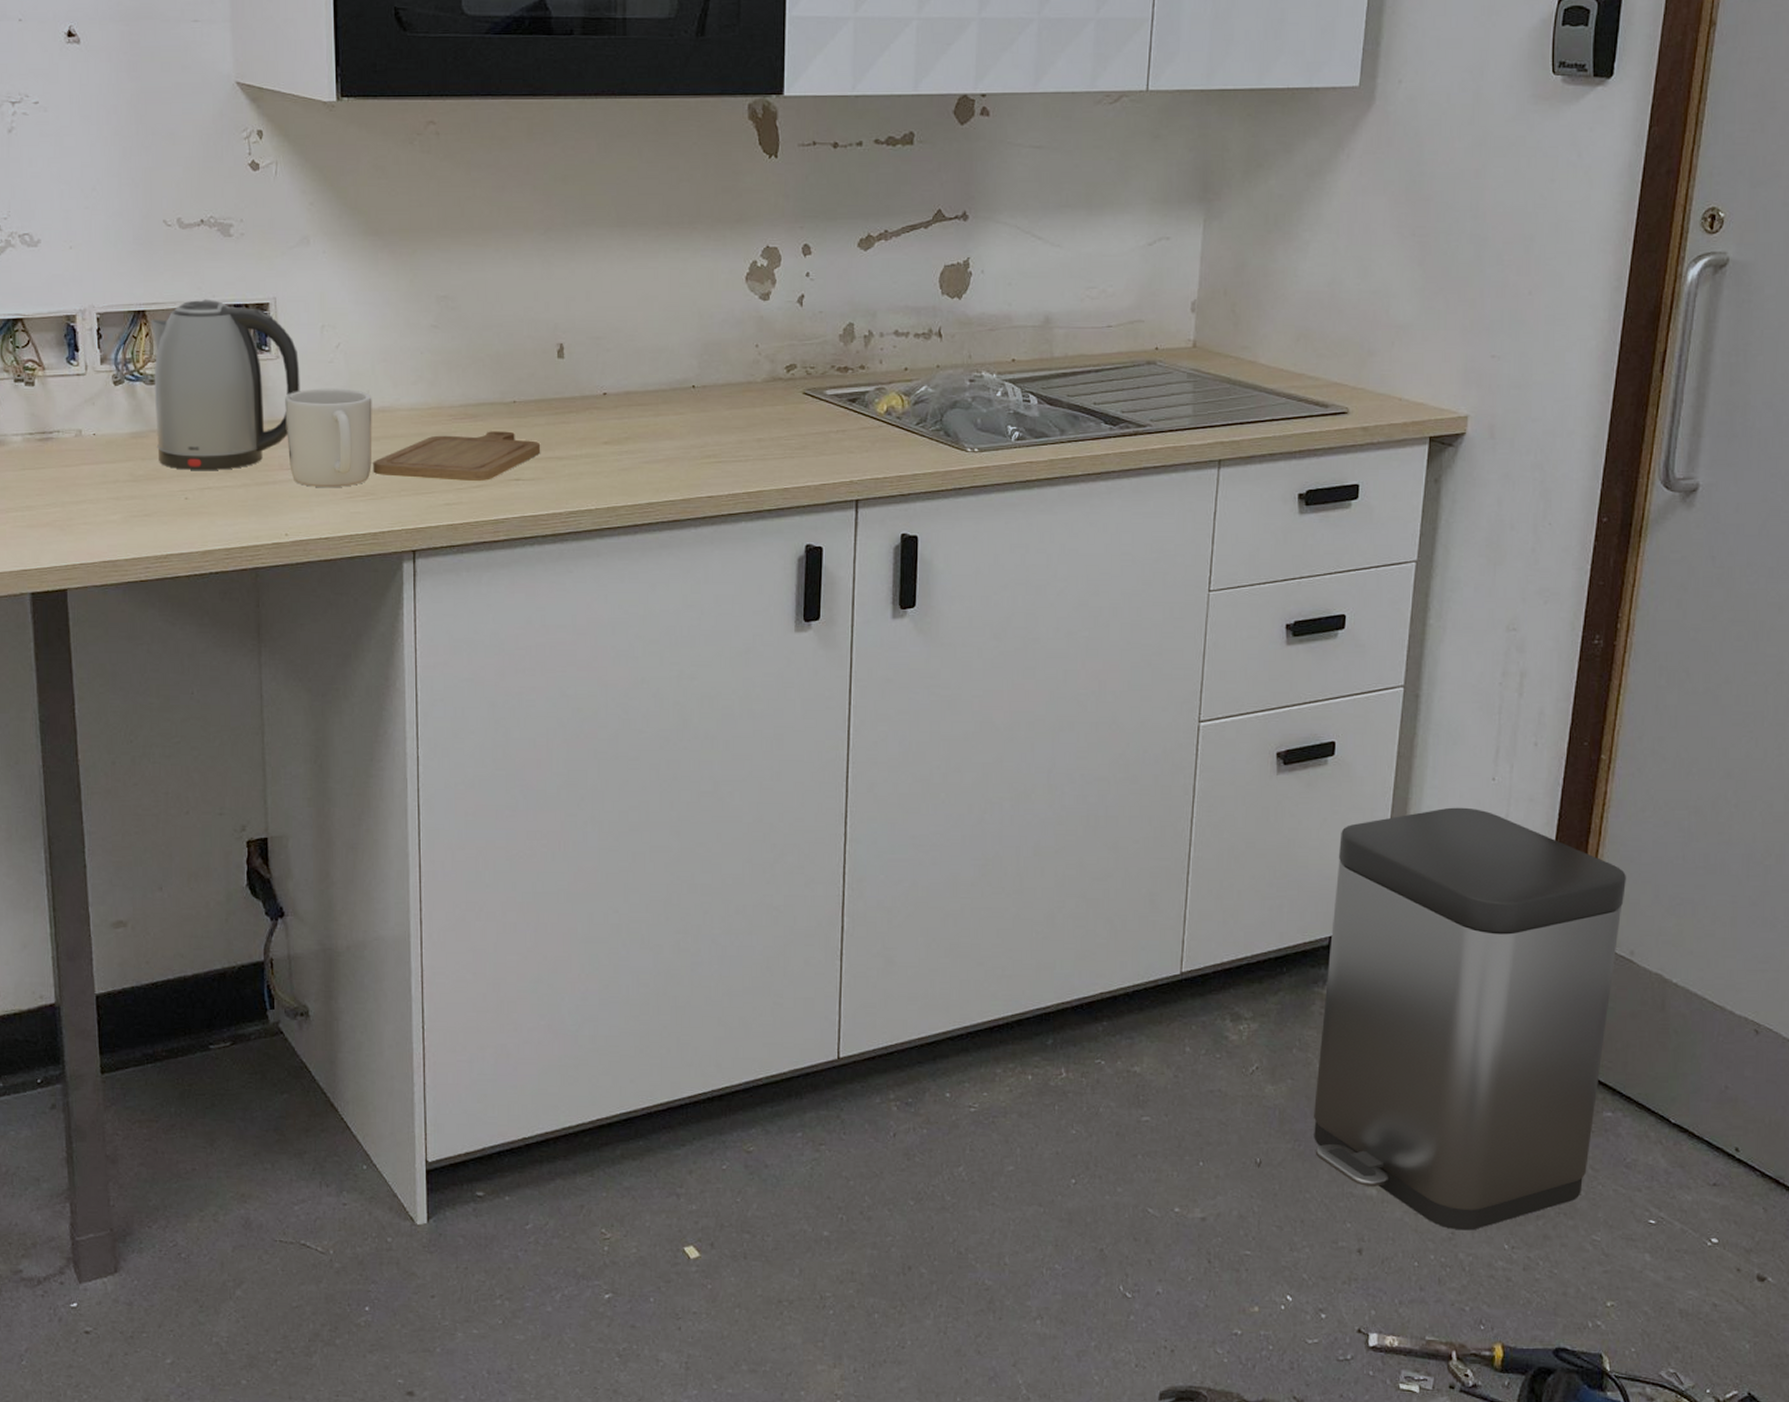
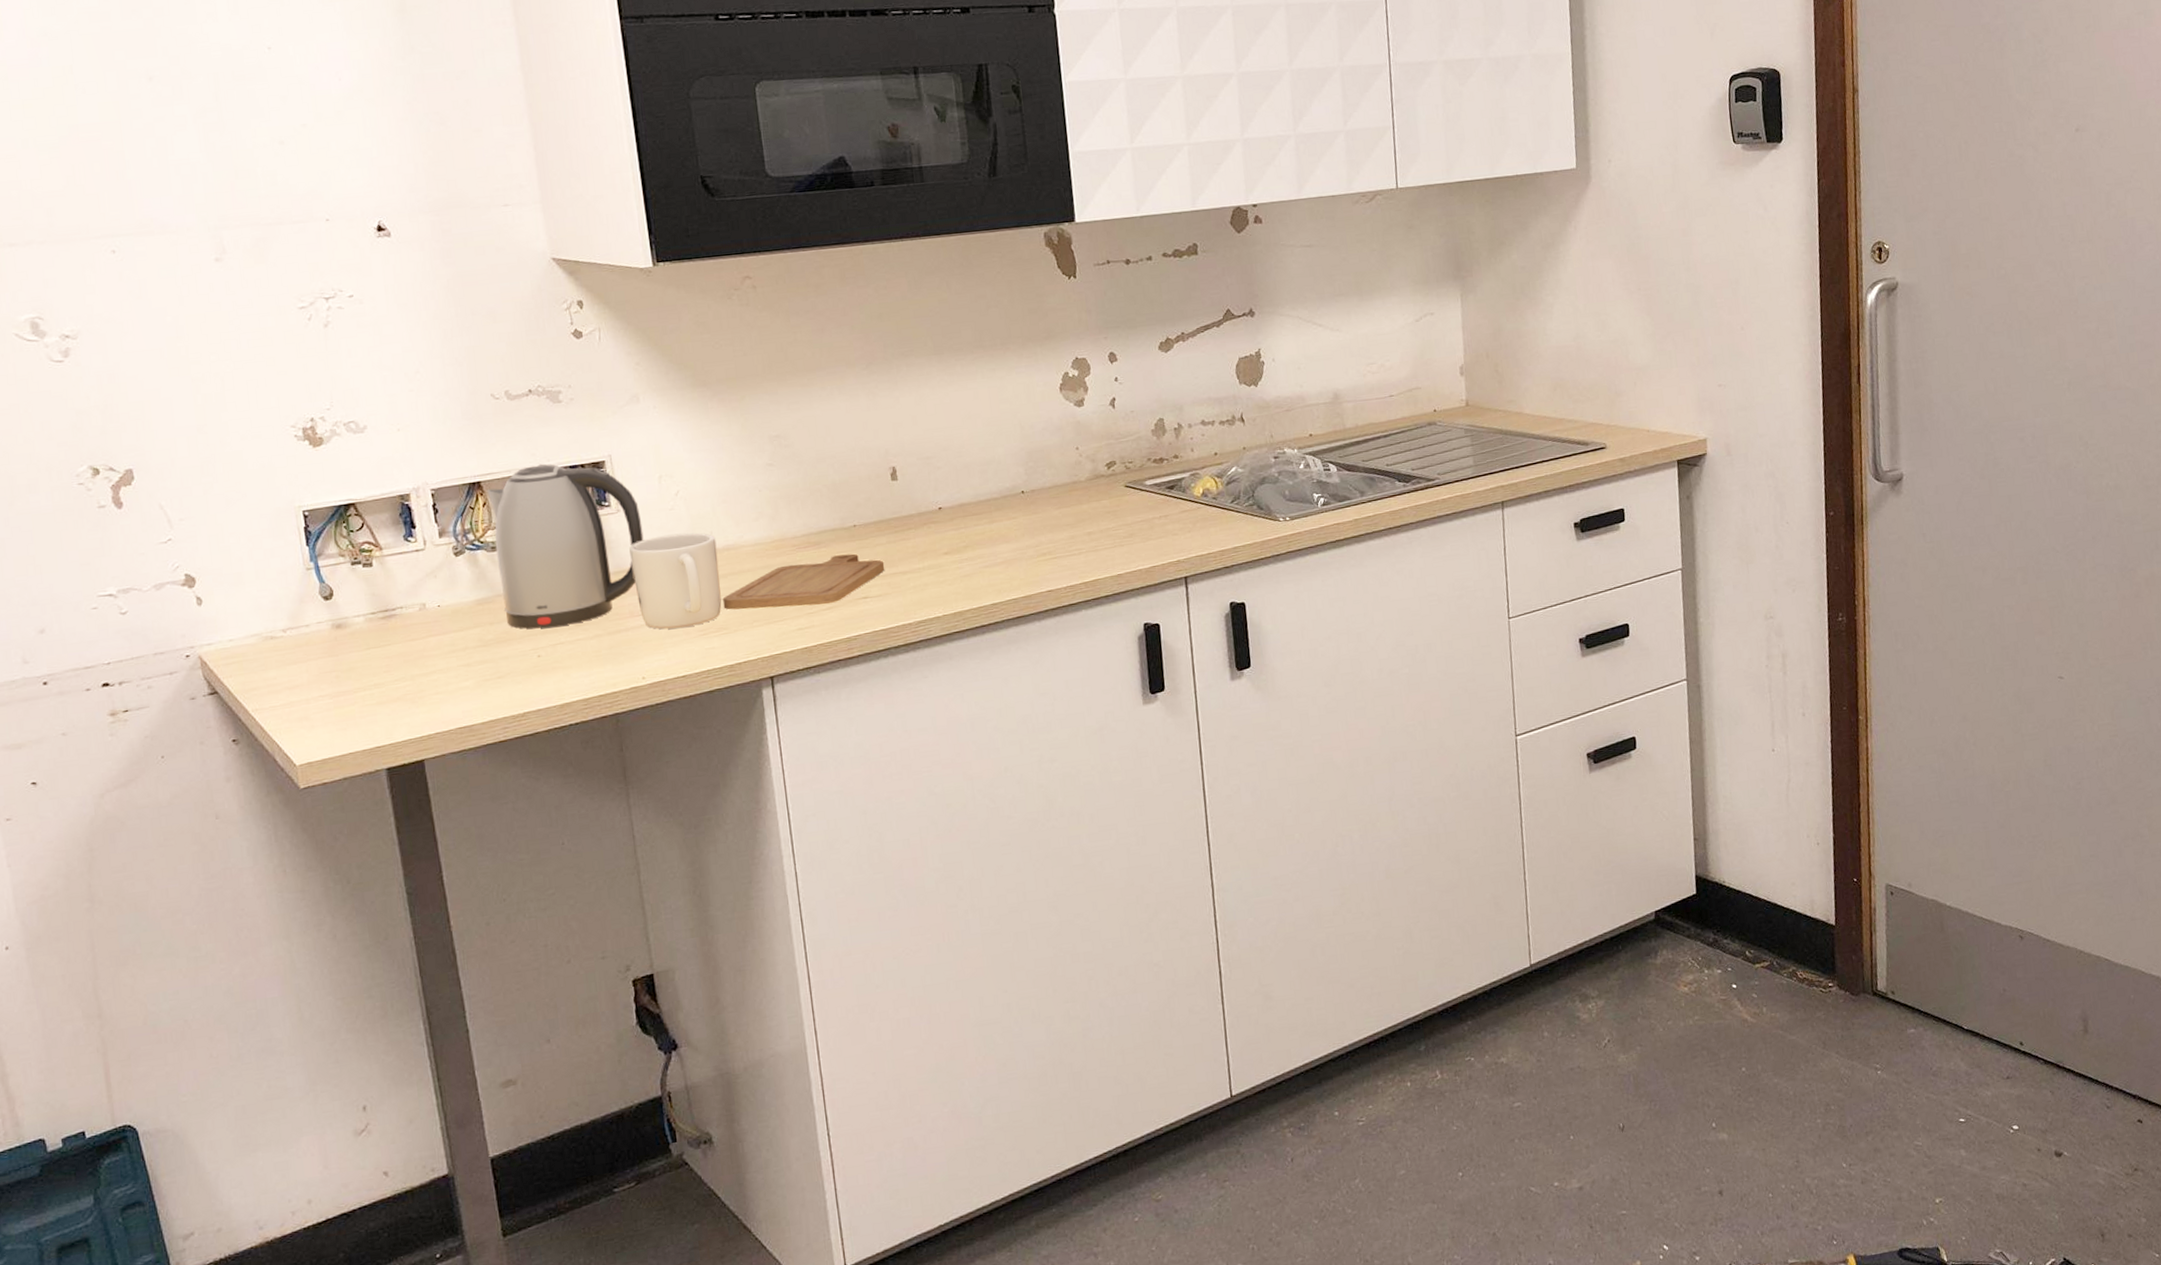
pedal bin: present [1314,807,1626,1231] -> none [1651,778,1902,1158]

